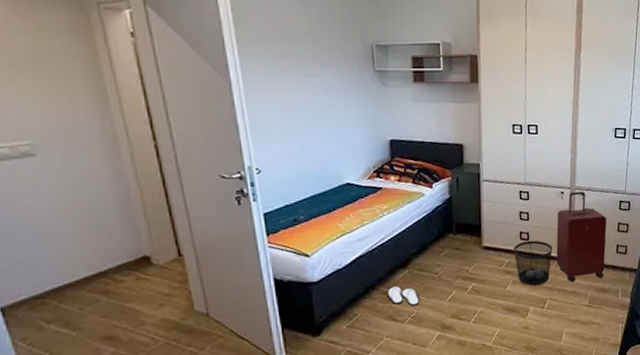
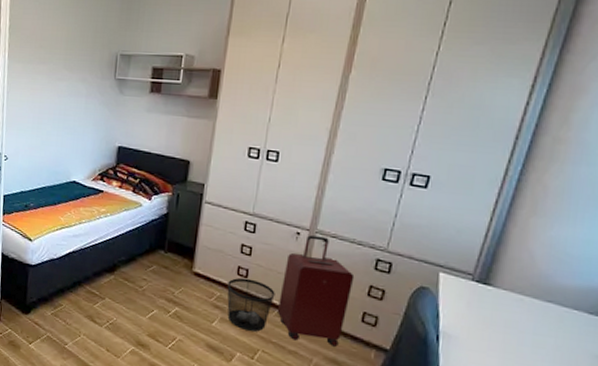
slippers: present [387,286,419,306] -> none [91,288,120,313]

